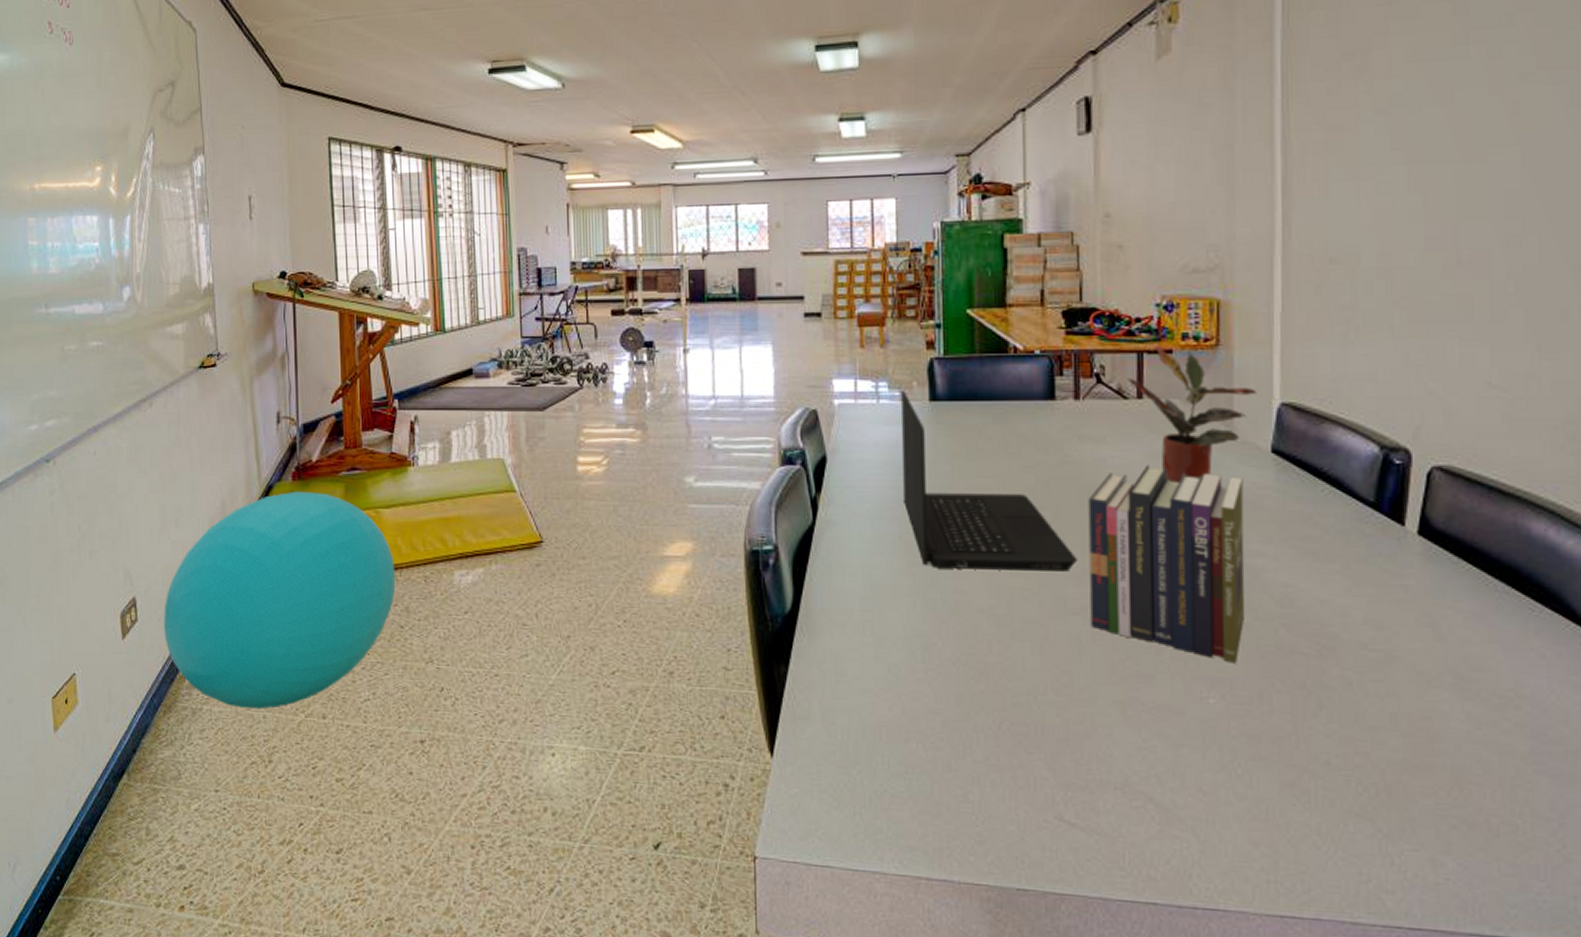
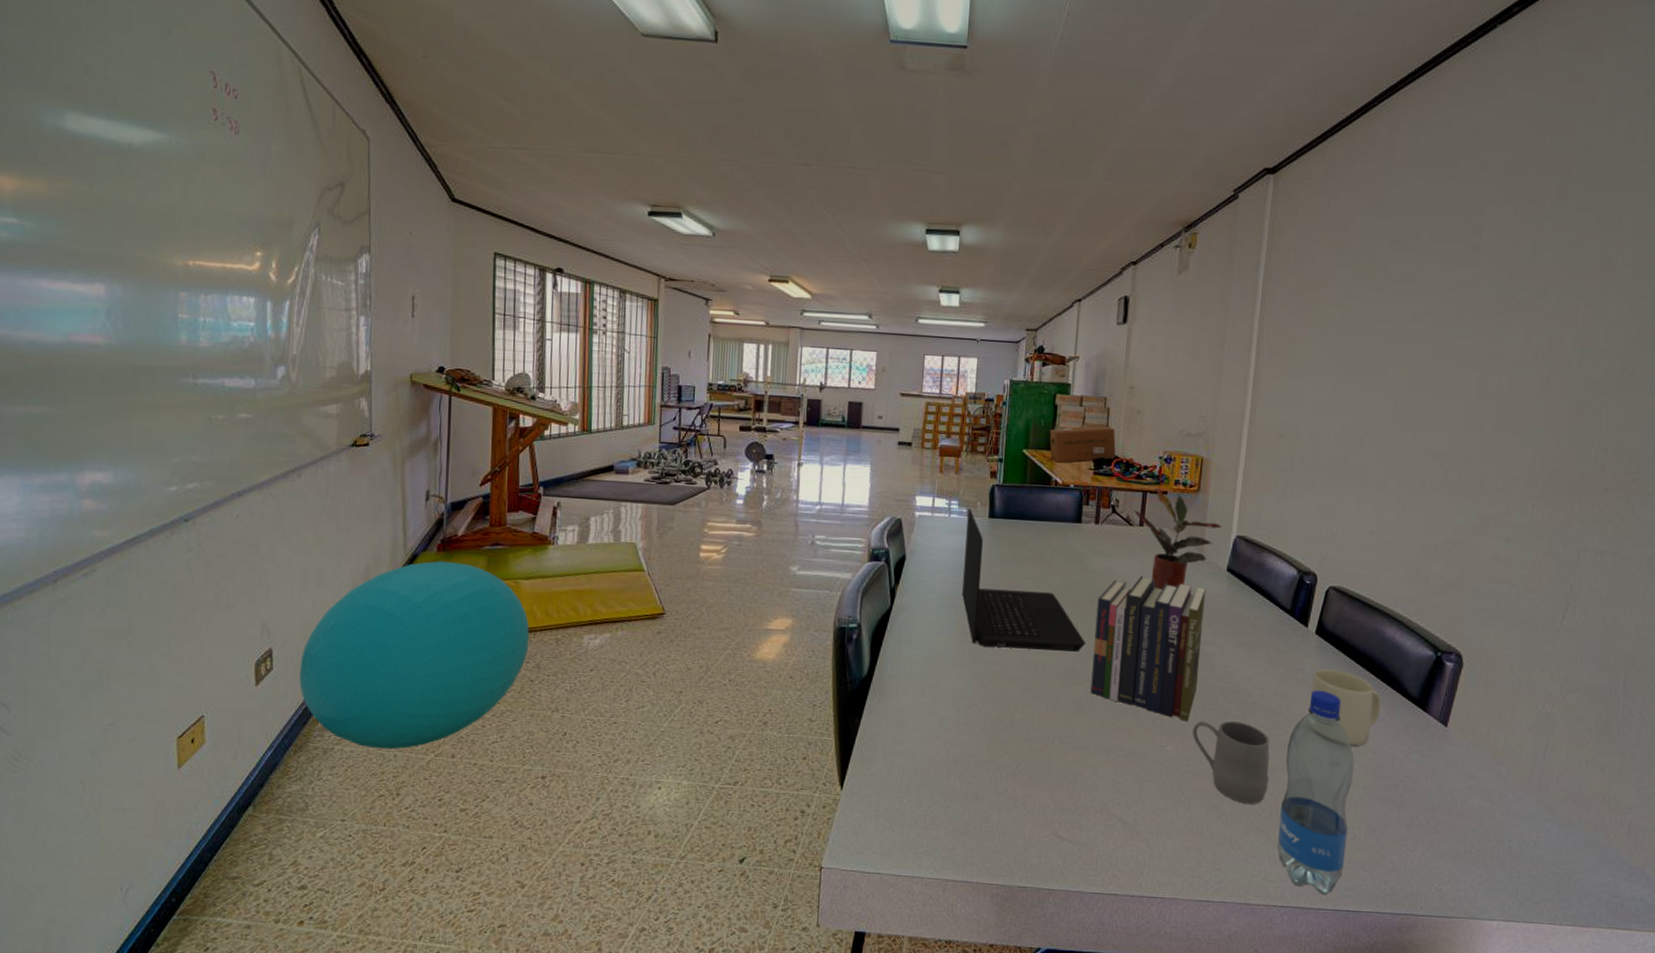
box: none [999,269,1095,323] -> present [1049,425,1116,463]
mug: none [1245,660,1368,780] -> present [1192,720,1270,804]
bottle: none [1392,615,1505,915] -> present [1277,690,1355,896]
mug: none [1421,584,1536,695] -> present [1311,669,1381,746]

